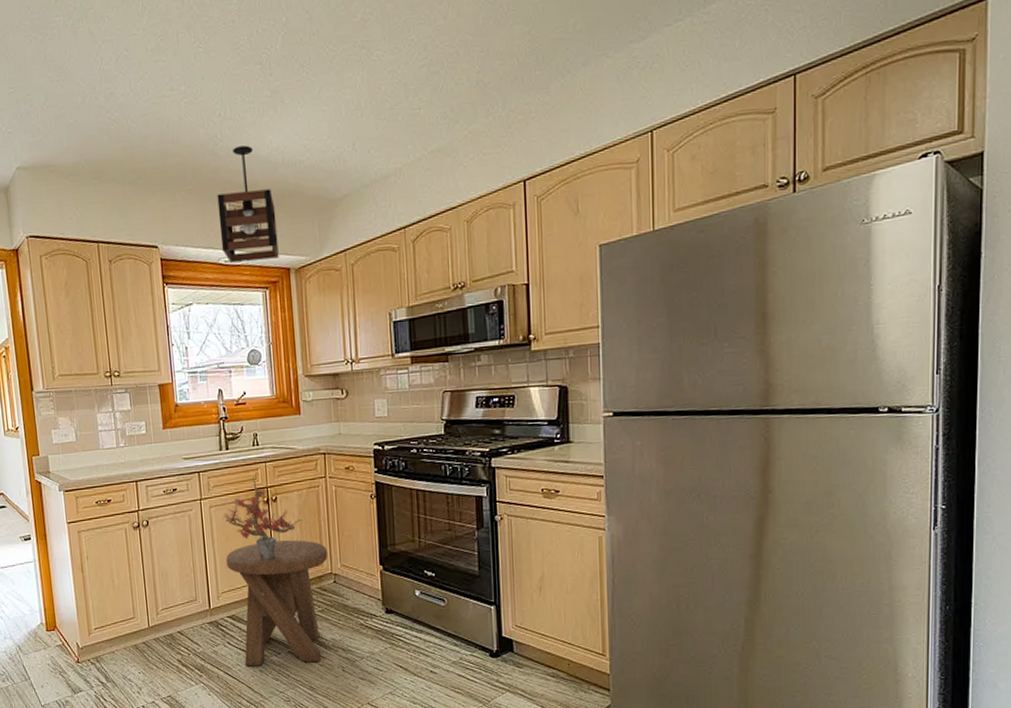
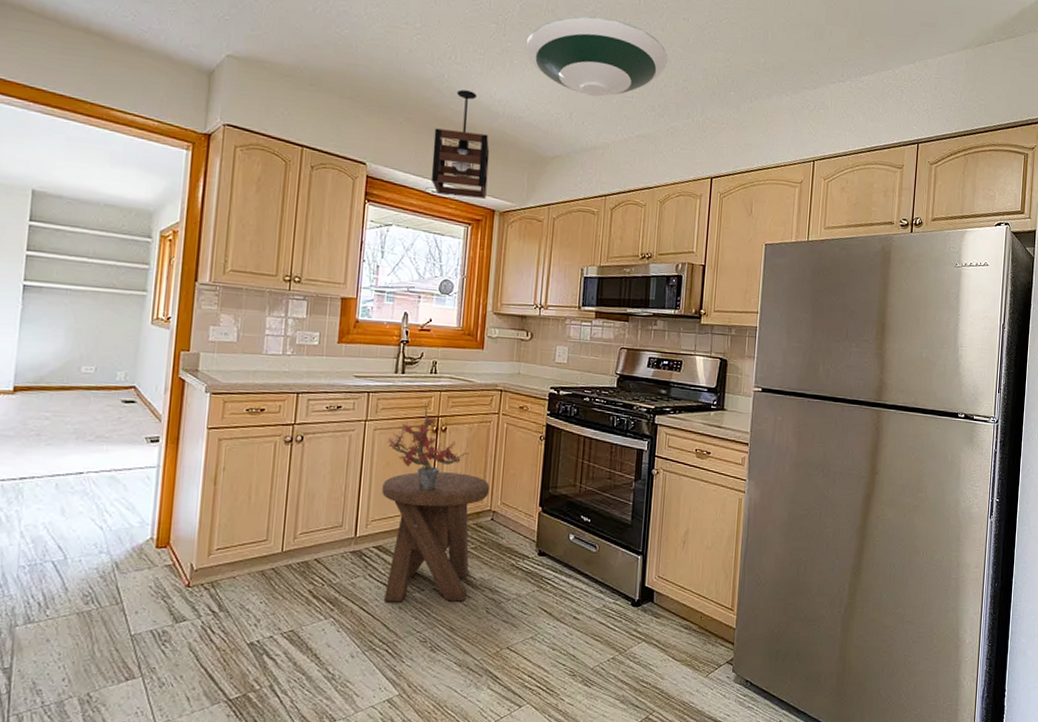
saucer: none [294,21,455,119] -> present [525,16,668,97]

